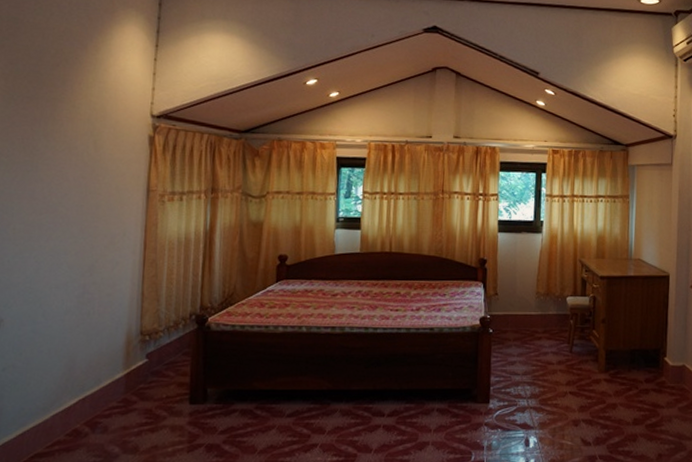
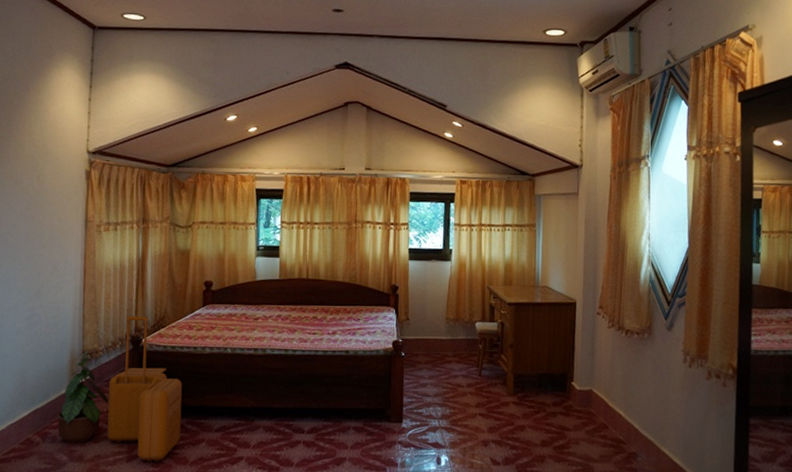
potted plant: none [109,332,169,433] -> present [57,351,109,443]
suitcase: none [166,292,252,451] -> present [107,315,183,462]

